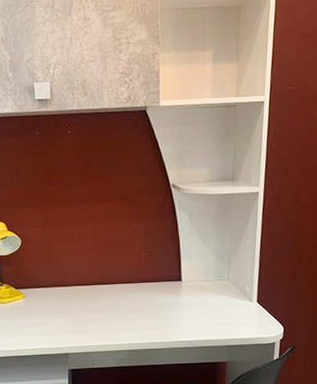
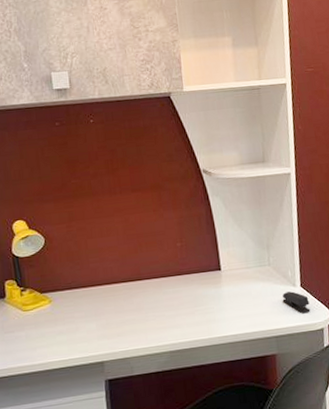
stapler: none [238,306,264,327] -> present [282,291,311,314]

